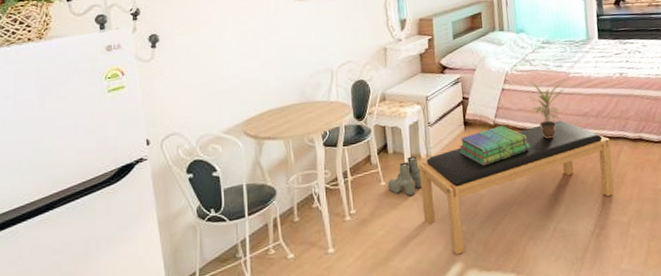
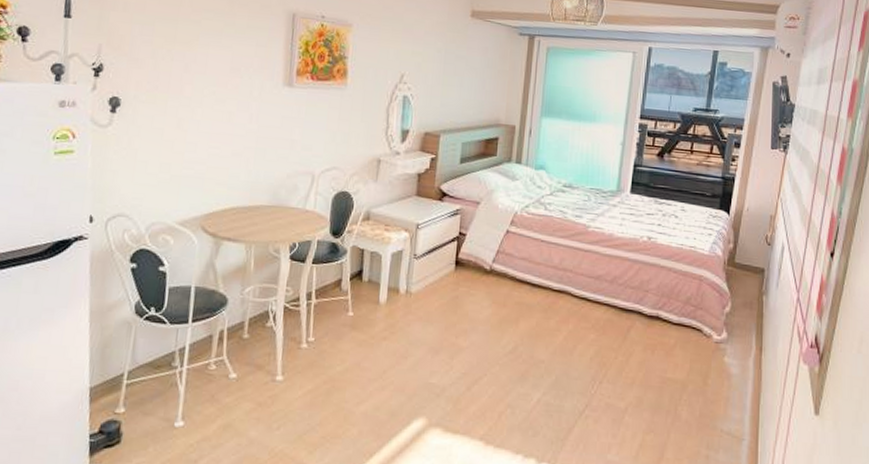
boots: present [388,156,422,196] -> none [356,289,396,334]
bench: present [419,120,614,255] -> none [391,279,622,409]
stack of books: present [459,125,530,166] -> none [444,272,528,315]
potted plant: present [529,82,566,139] -> none [536,229,583,298]

